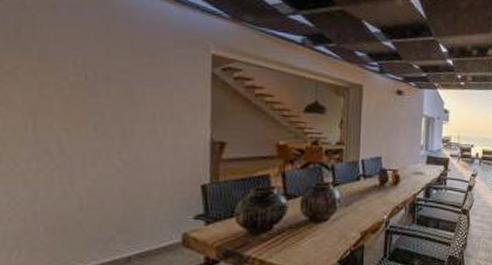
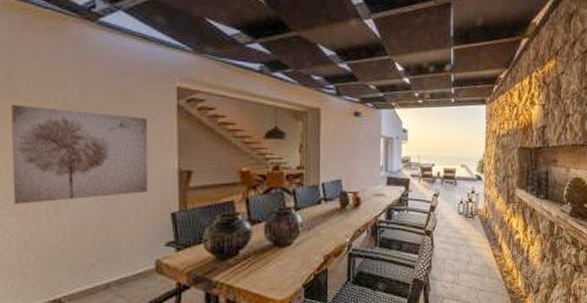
wall art: none [20,61,179,171] -> present [11,104,148,204]

